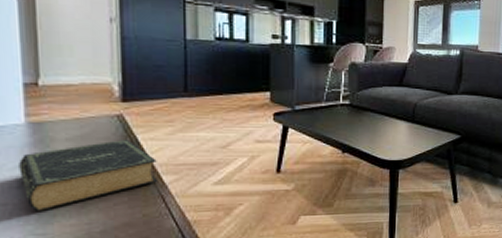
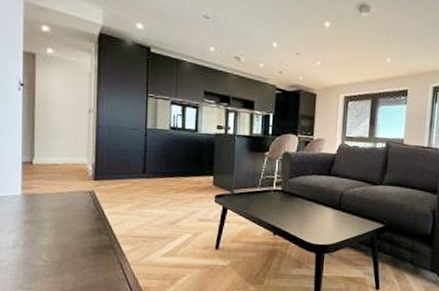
book: present [19,140,157,213] -> none [14,212,118,270]

